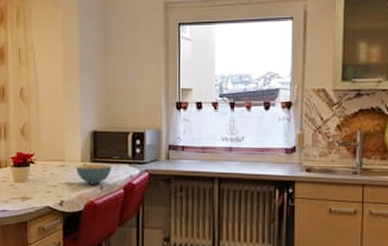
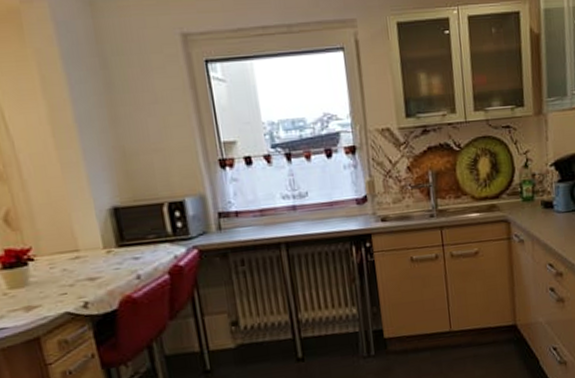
cereal bowl: present [76,164,112,185] -> none [97,246,148,276]

